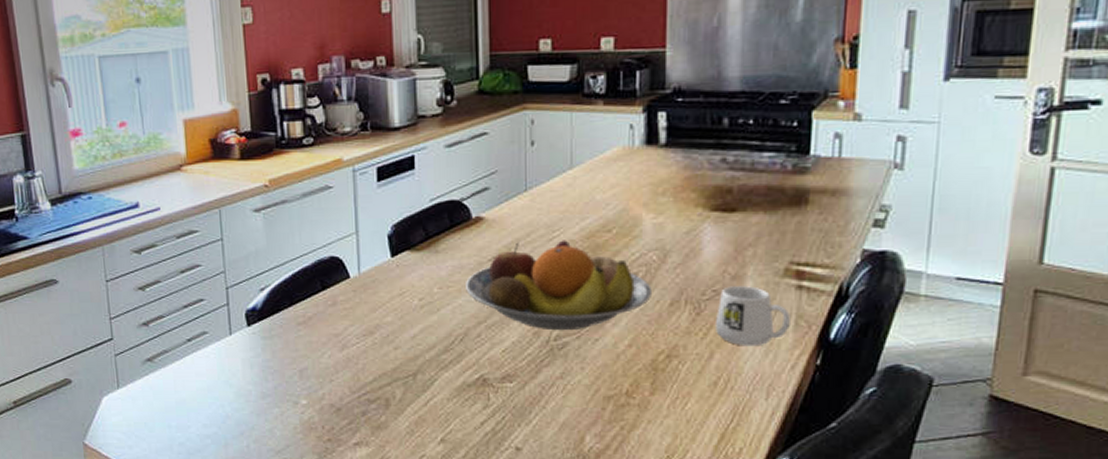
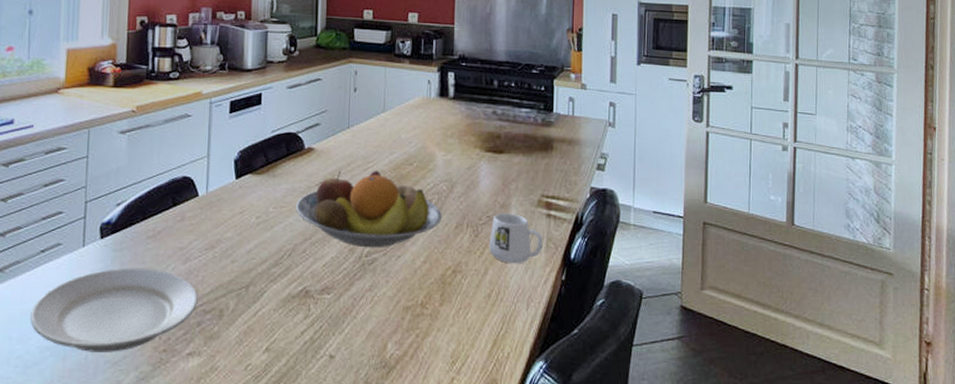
plate: none [186,356,360,441] -> present [30,267,198,352]

